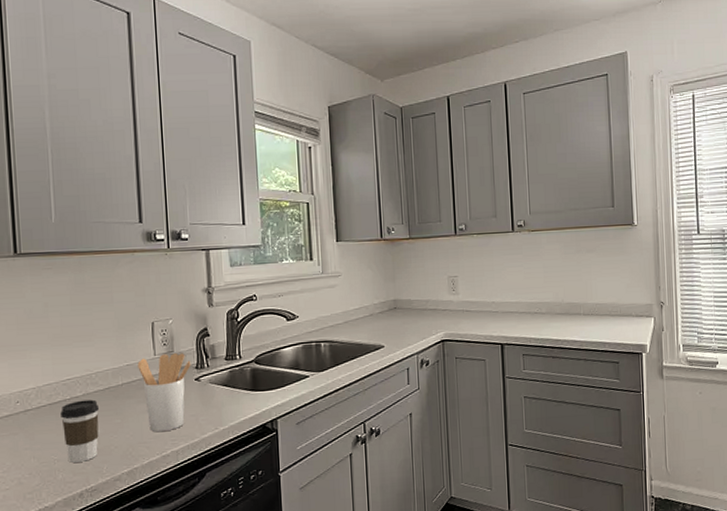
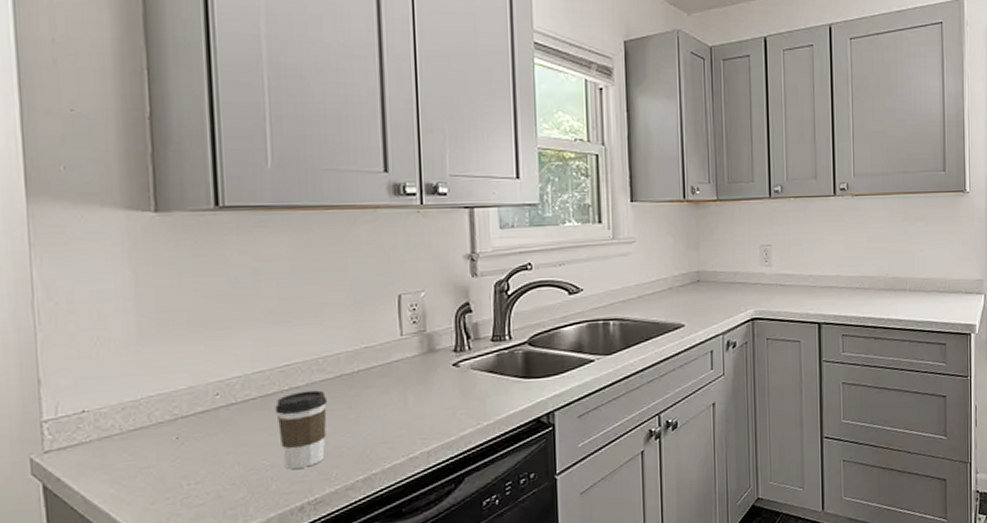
utensil holder: present [137,353,191,432] -> none [379,332,448,429]

